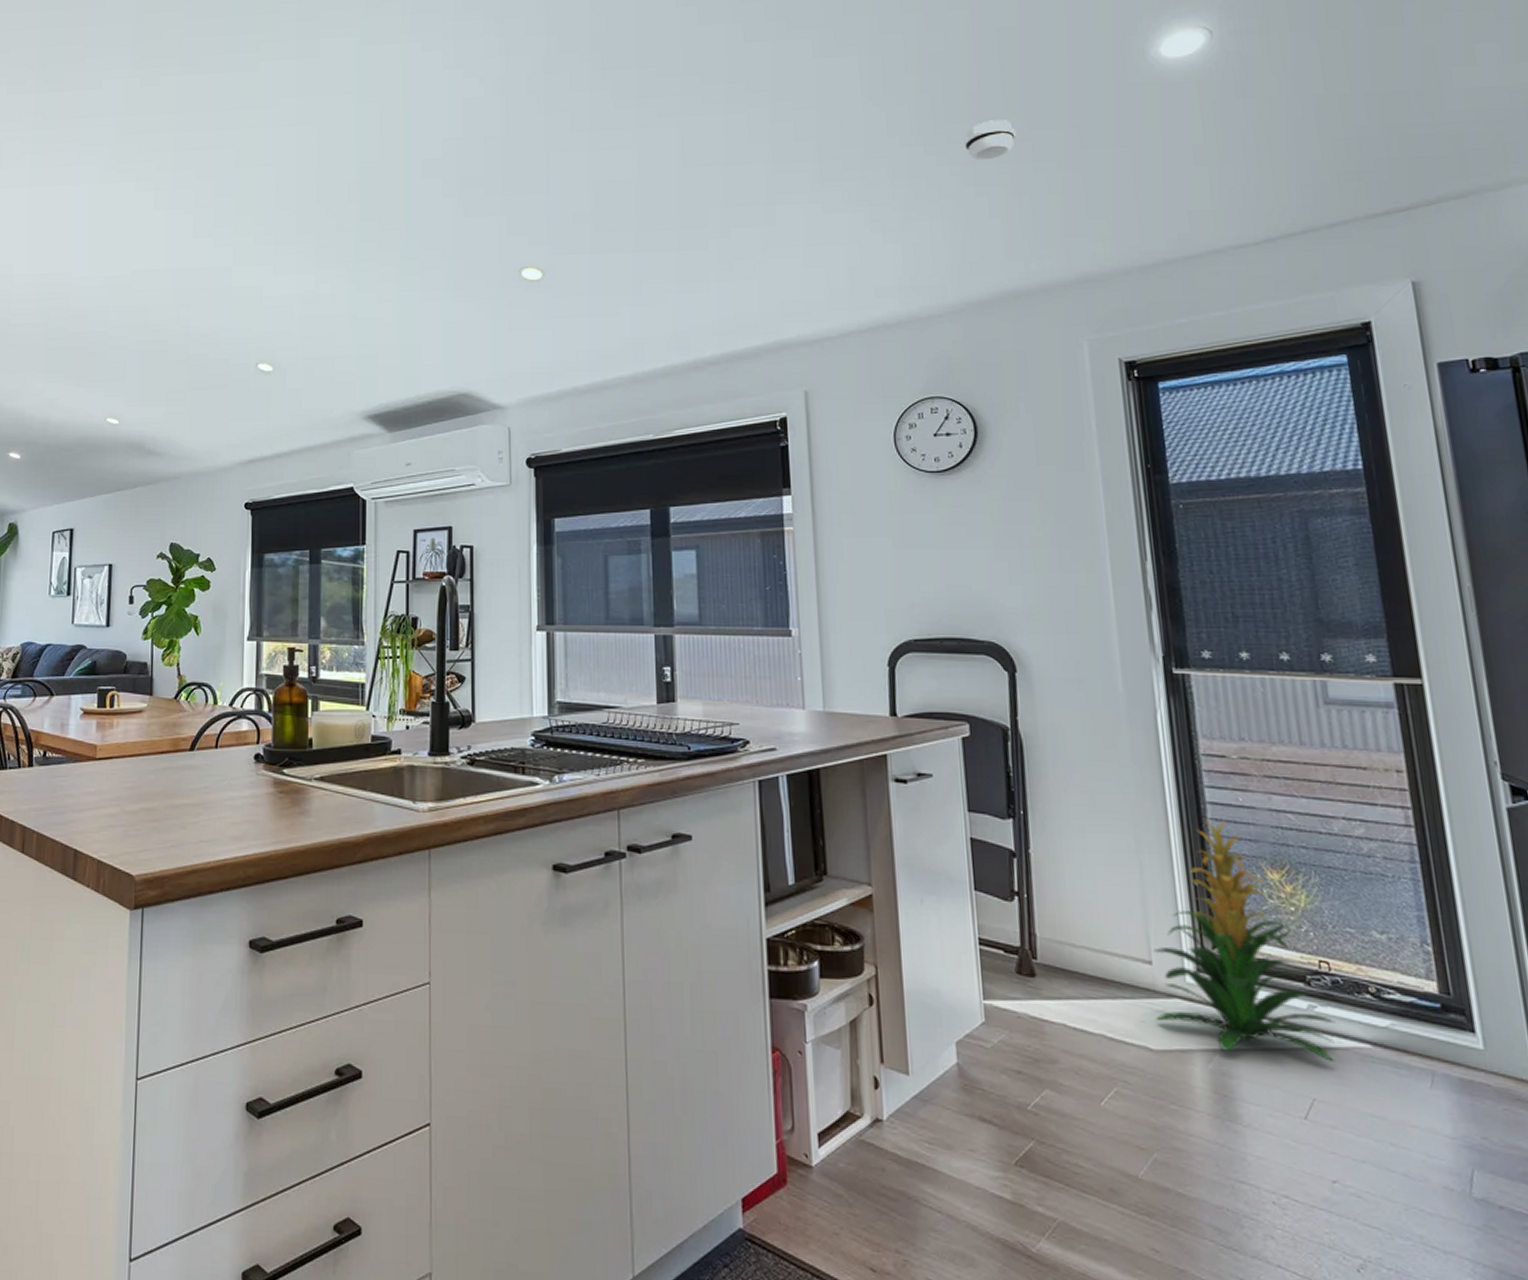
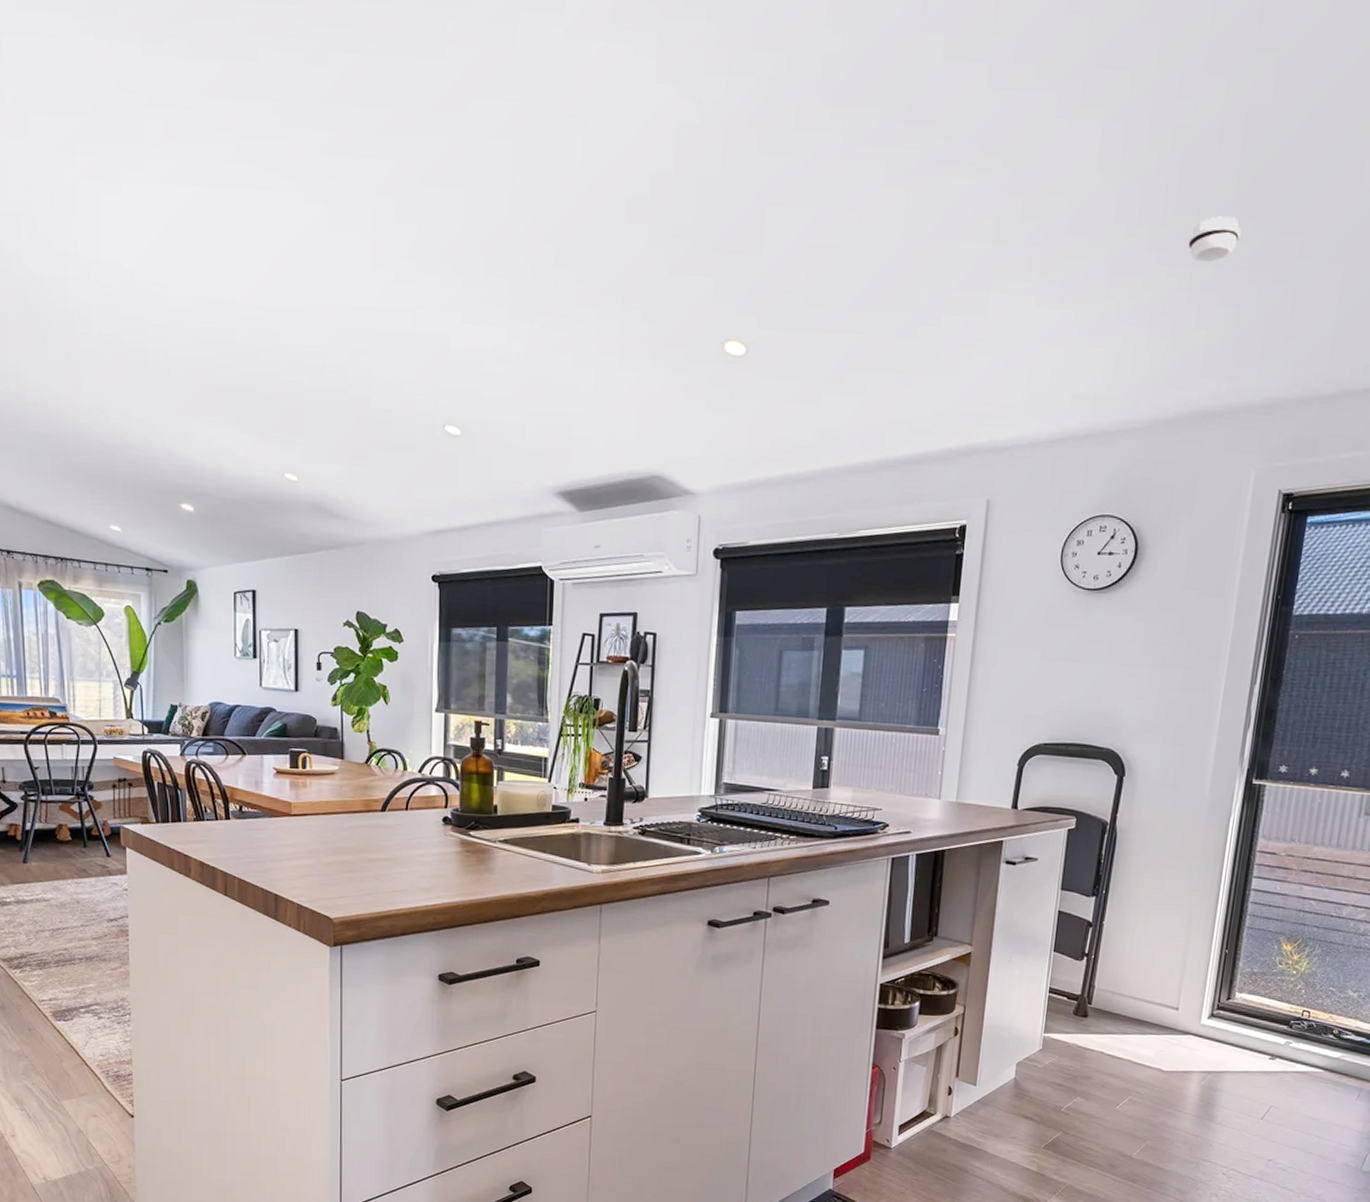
indoor plant: present [1153,818,1335,1062] -> none [1170,901,1302,1081]

